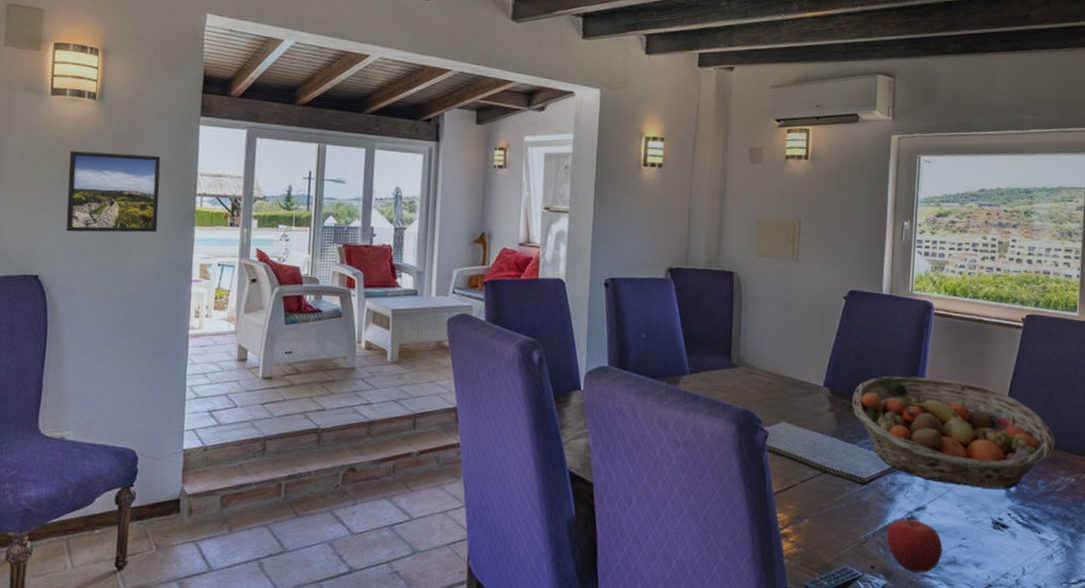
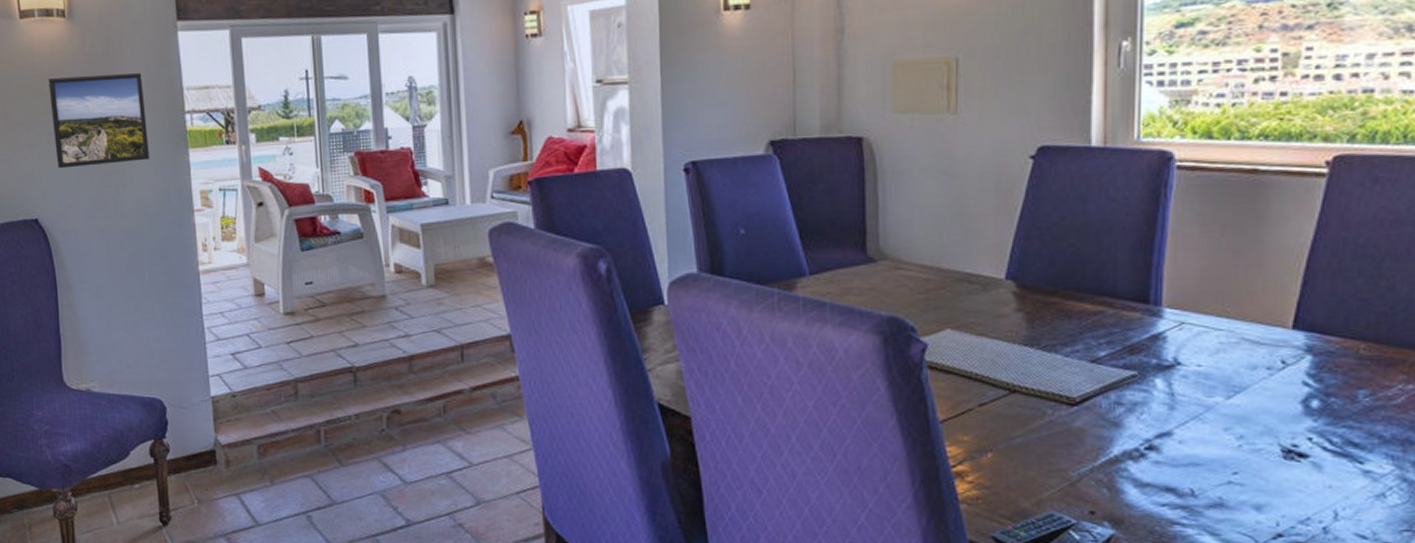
fruit basket: present [852,376,1055,489] -> none [1050,257,1388,405]
fruit: present [886,516,943,573] -> none [1112,445,1201,519]

